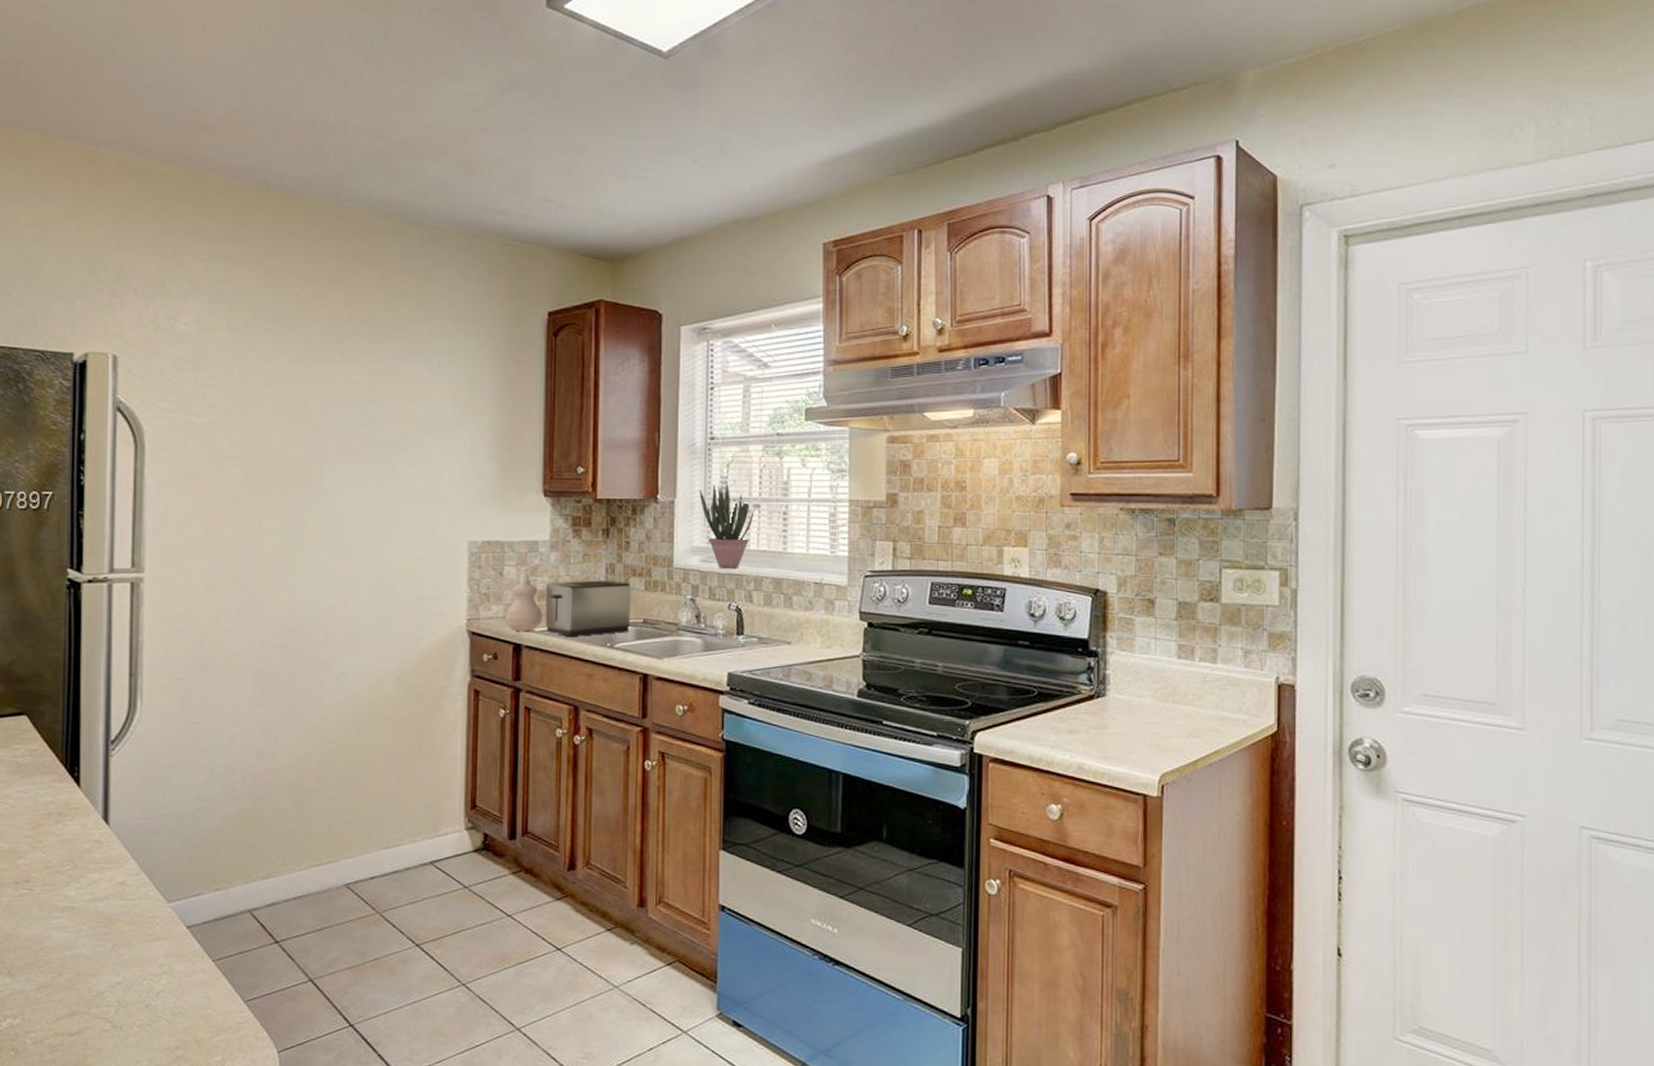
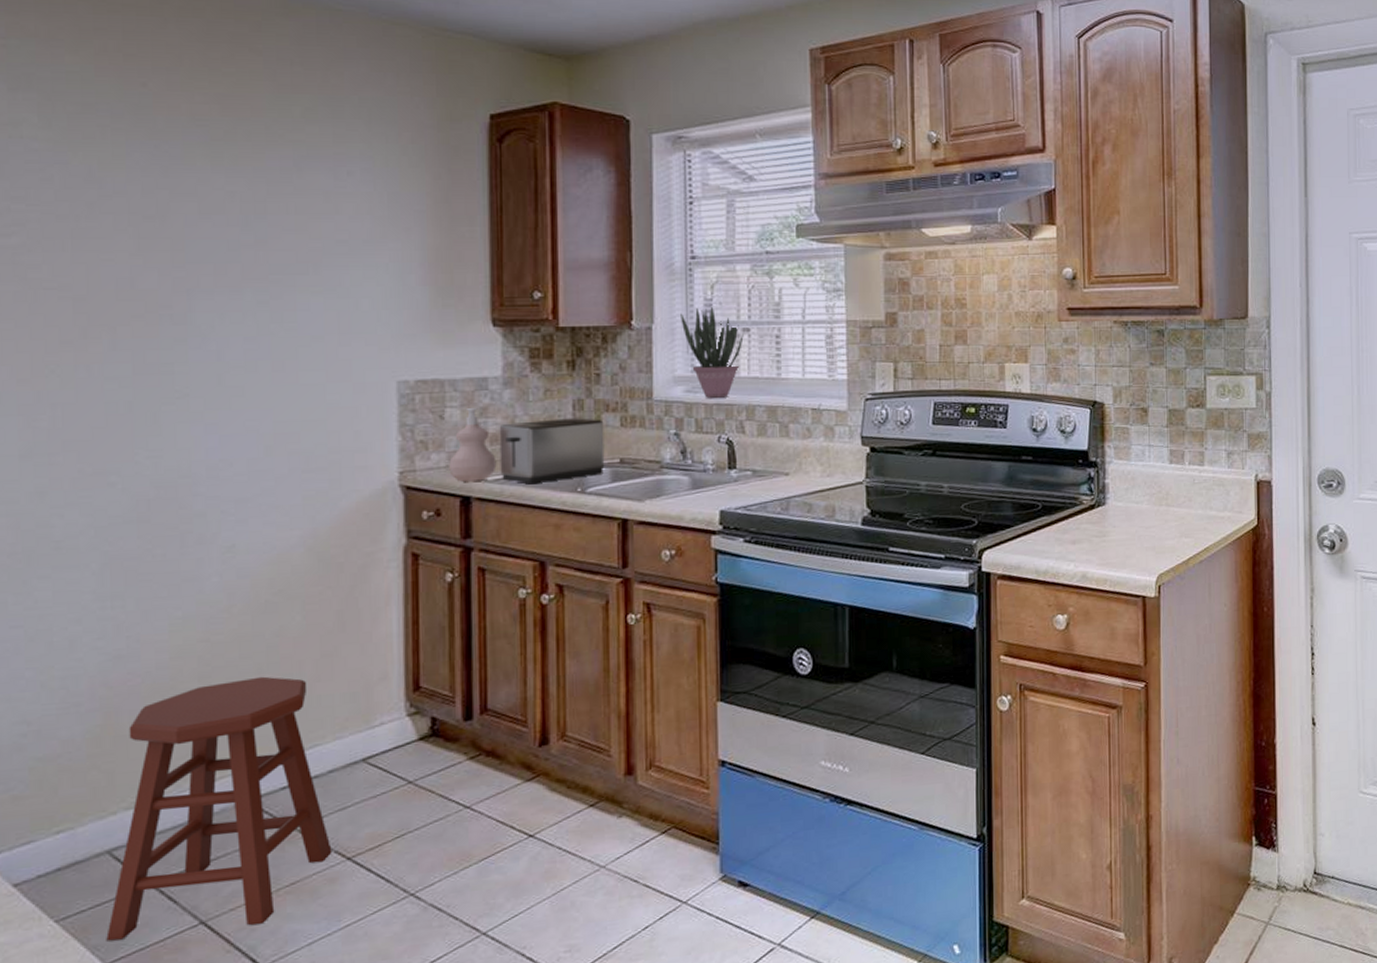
stool: none [245,782,405,989] -> present [106,676,332,941]

